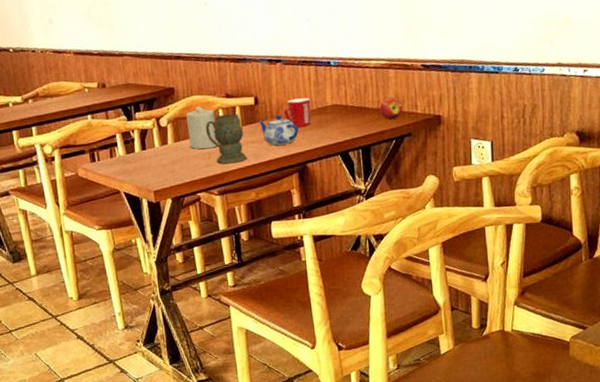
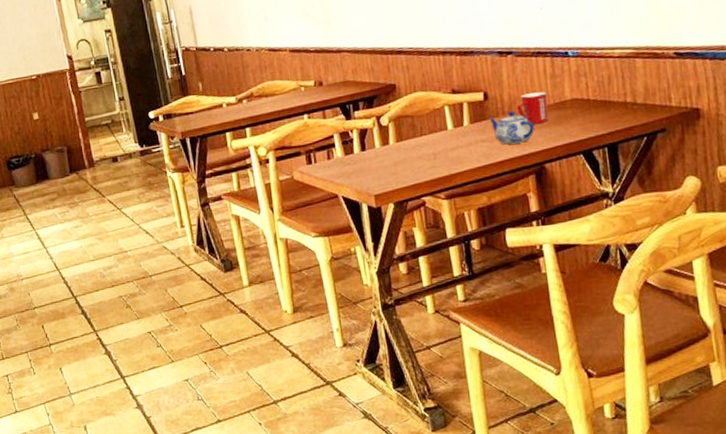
candle: present [186,105,219,149] -> none [409,102,445,150]
mug: present [205,113,247,165] -> none [430,110,477,166]
apple: present [379,96,403,119] -> none [626,88,654,114]

